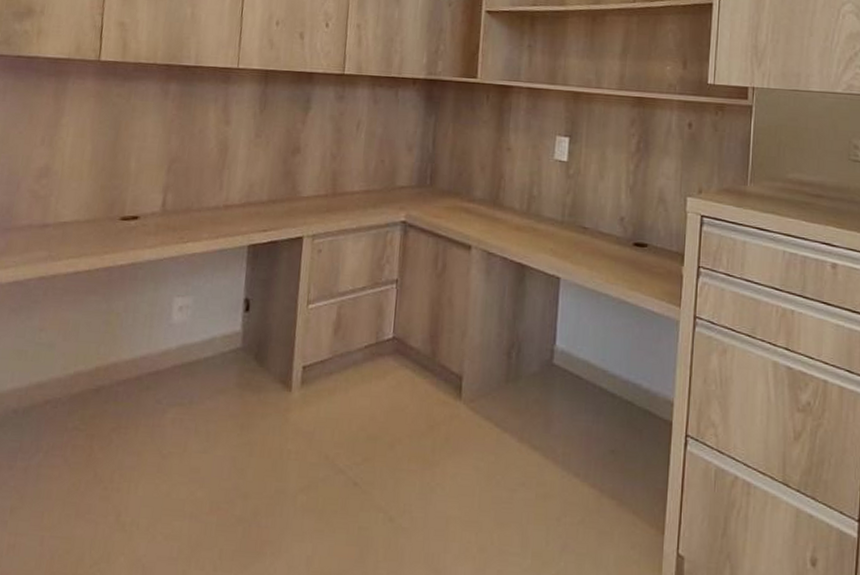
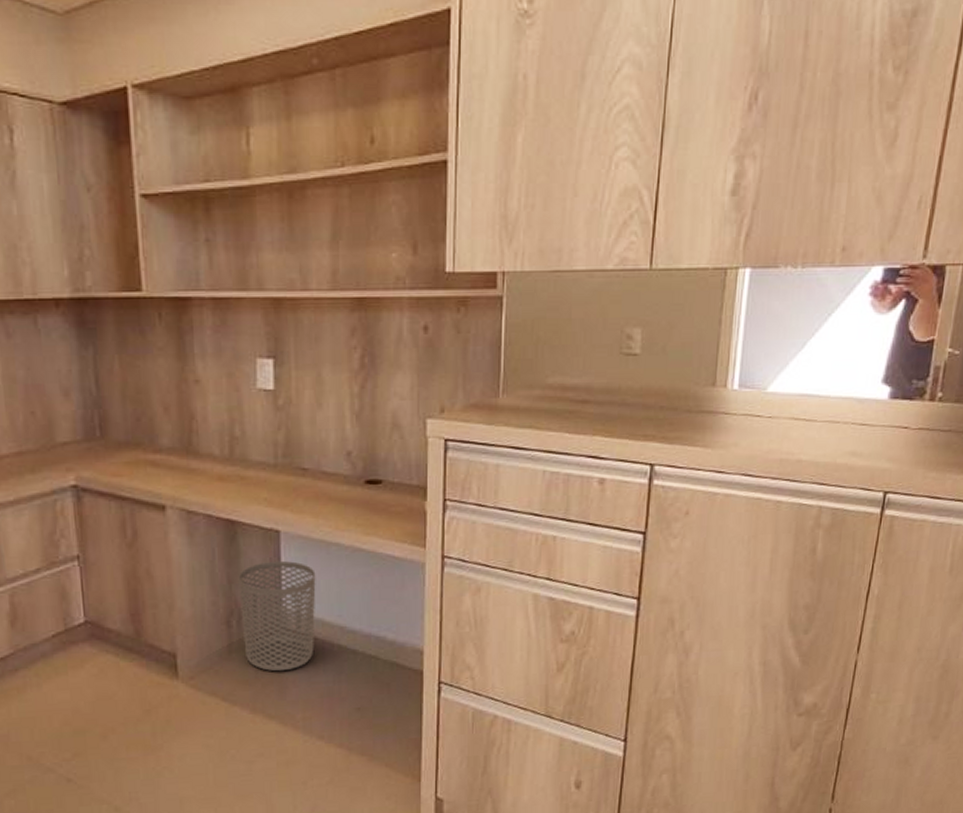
waste bin: none [520,303,586,406] -> present [238,560,316,672]

